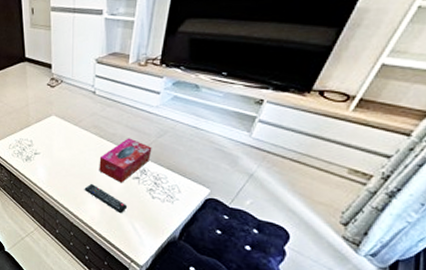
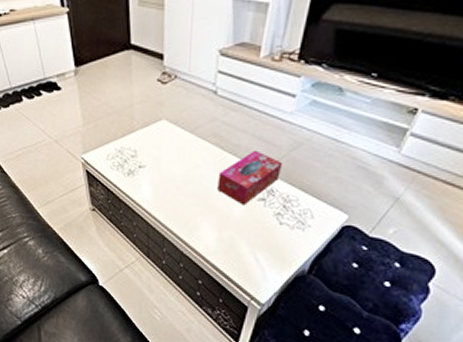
remote control: present [84,183,127,214] -> none [198,204,249,242]

